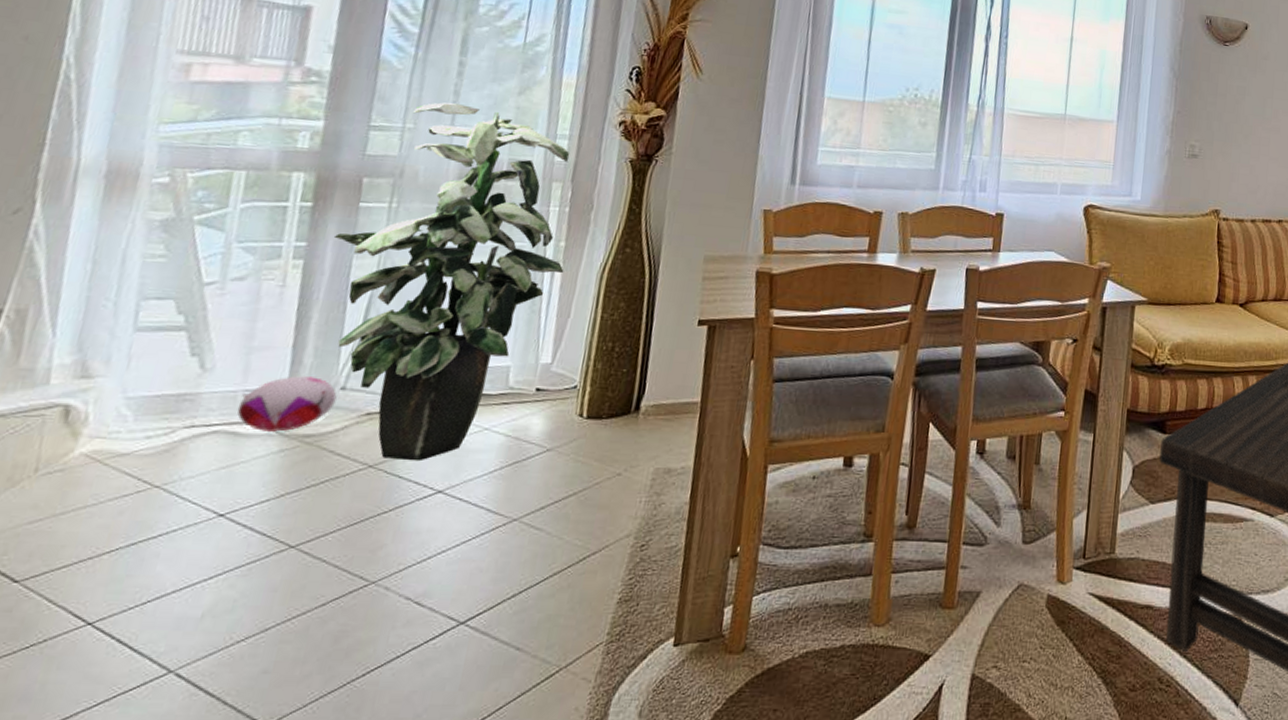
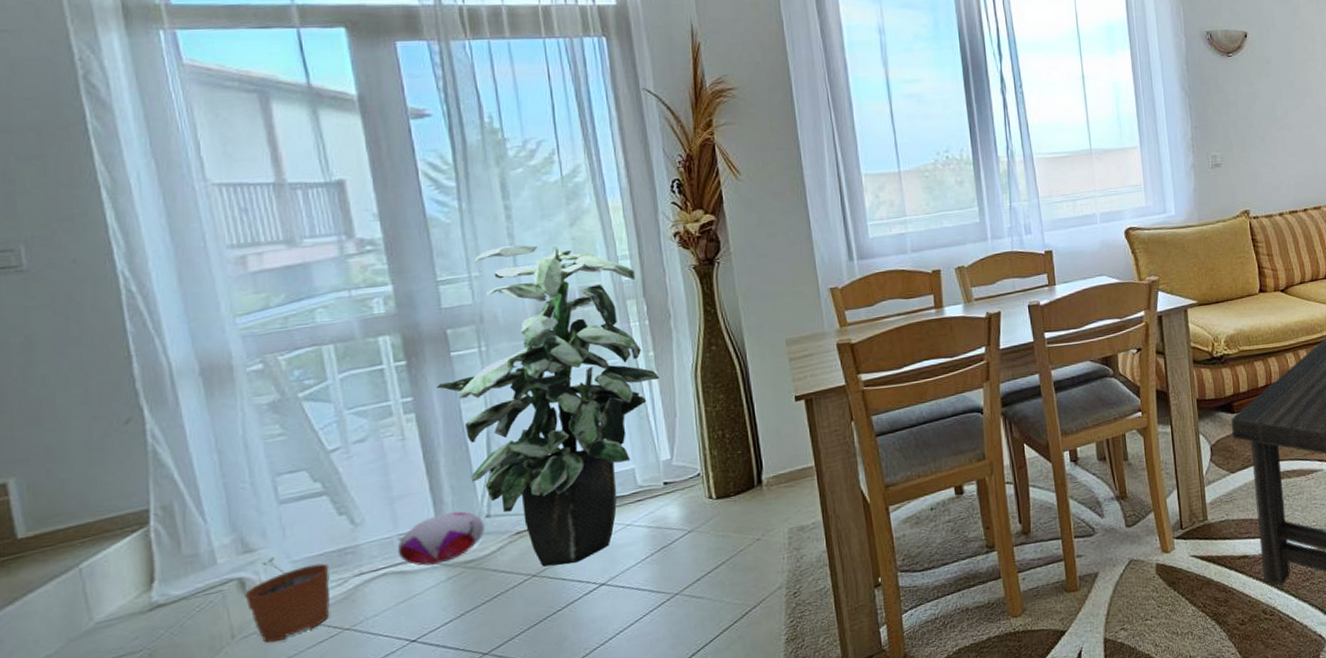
plant pot: none [63,388,162,486] -> present [245,557,330,643]

